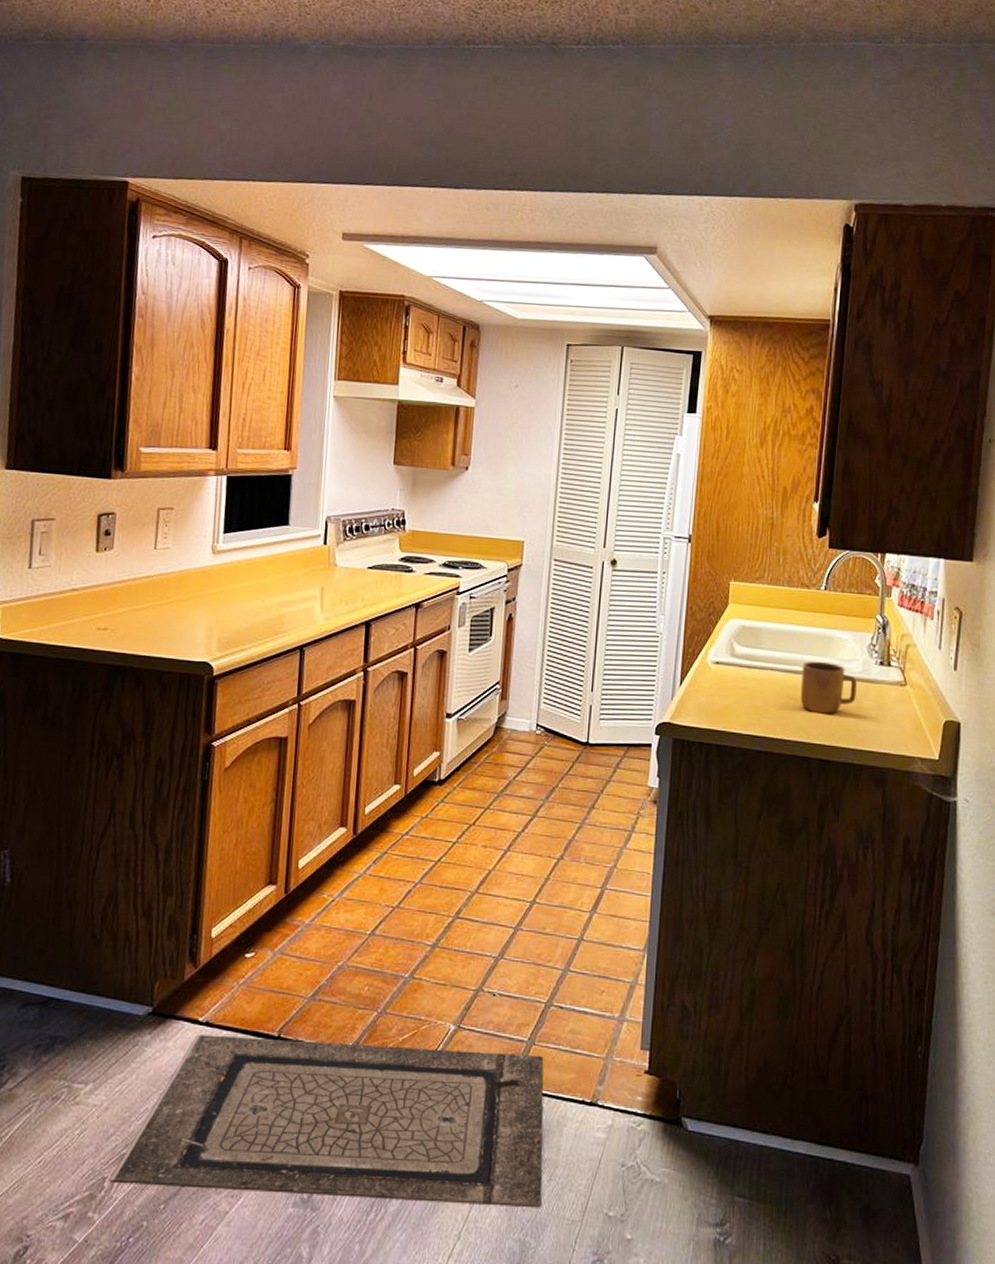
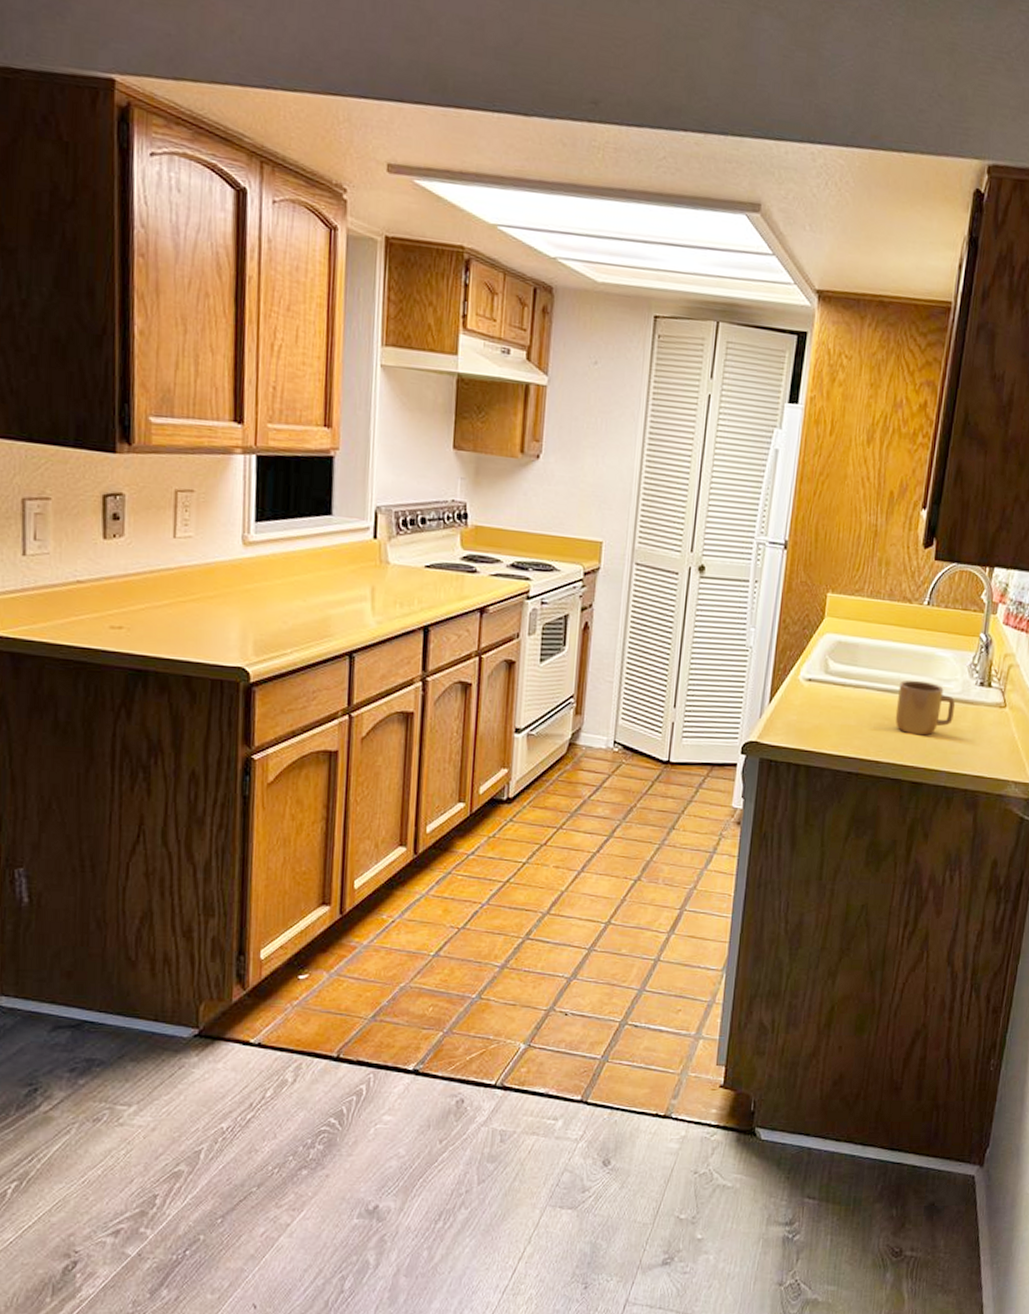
doormat: present [110,1034,544,1207] -> none [162,1056,617,1212]

